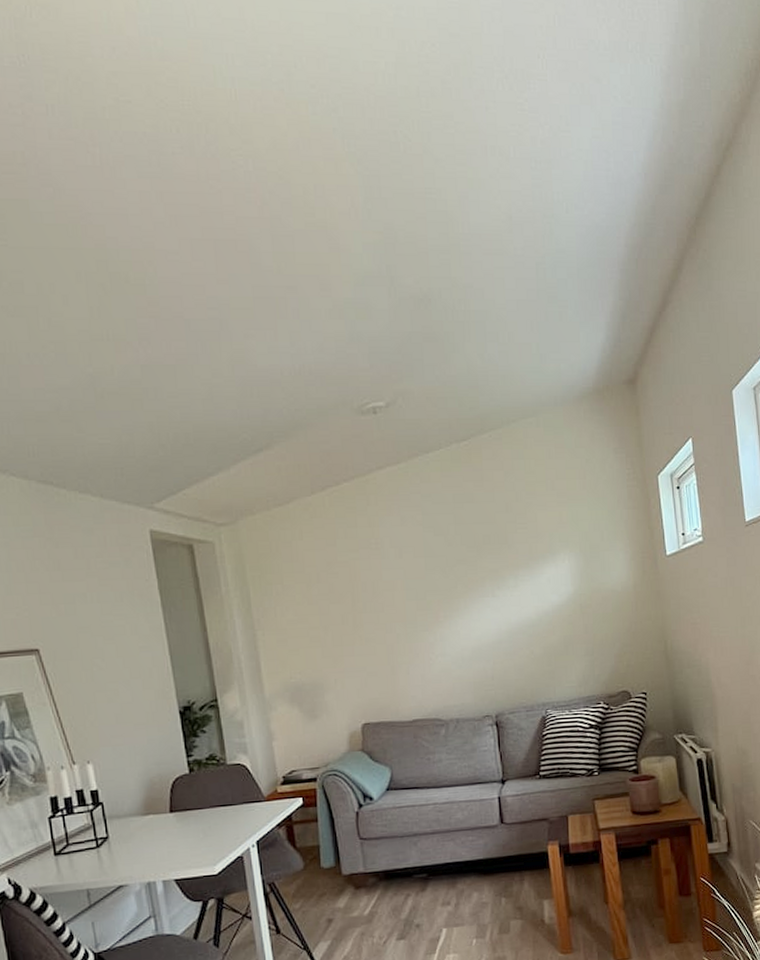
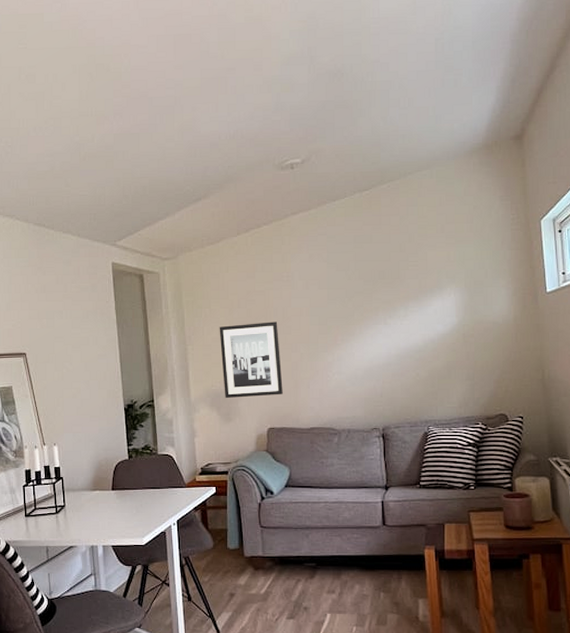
wall art: none [295,597,378,691] -> present [219,321,283,398]

